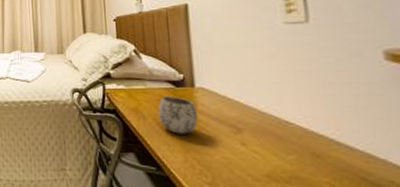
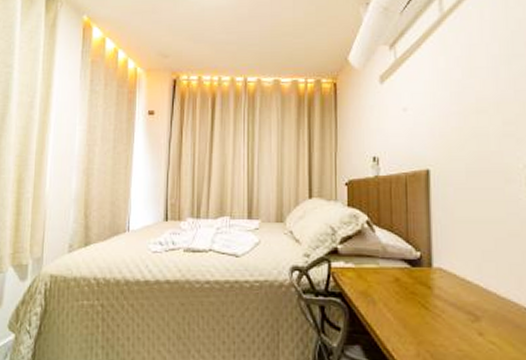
mug: present [157,95,198,134] -> none [389,276,433,323]

